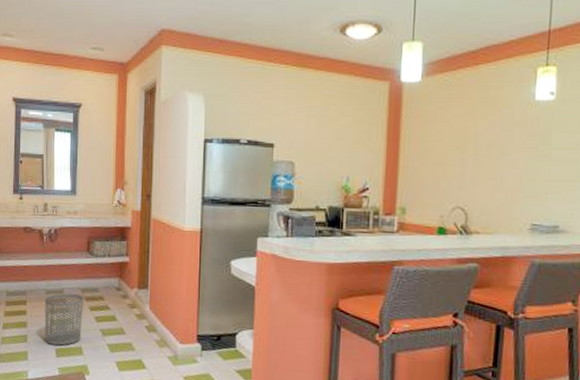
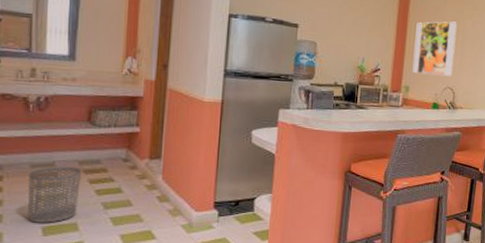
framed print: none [409,124,467,193] -> present [412,21,458,76]

